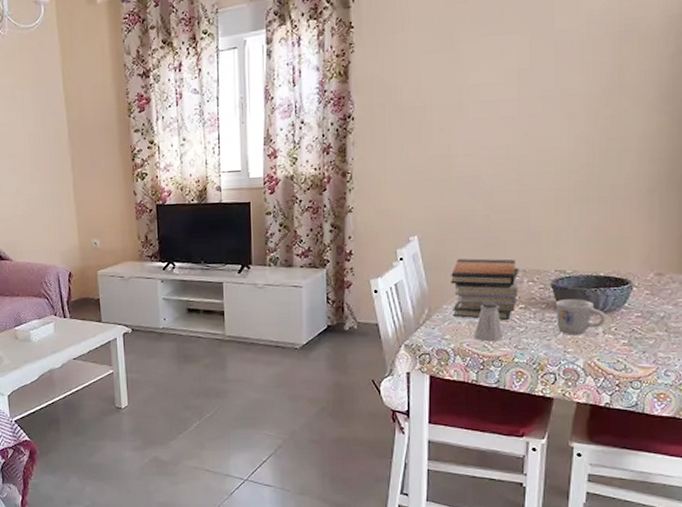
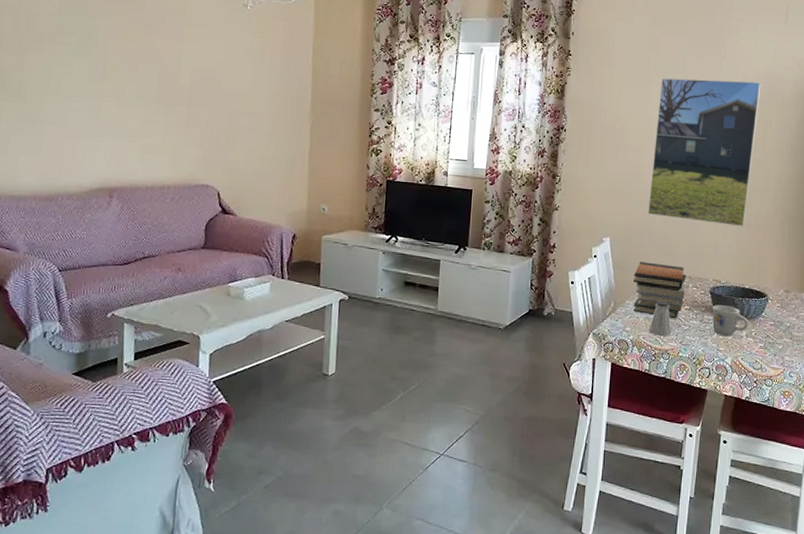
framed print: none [463,15,614,204] -> present [647,78,761,227]

